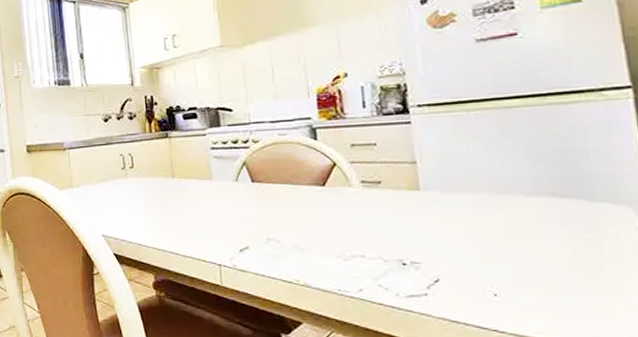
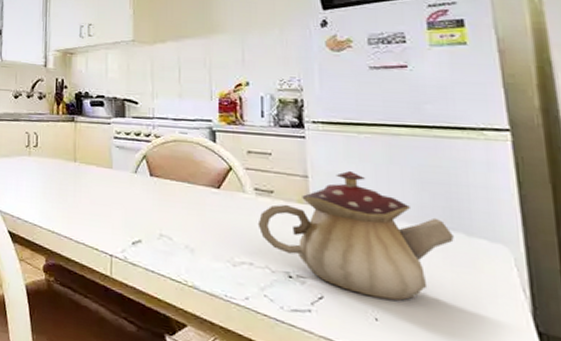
teapot: none [366,150,574,274] -> present [257,170,454,301]

